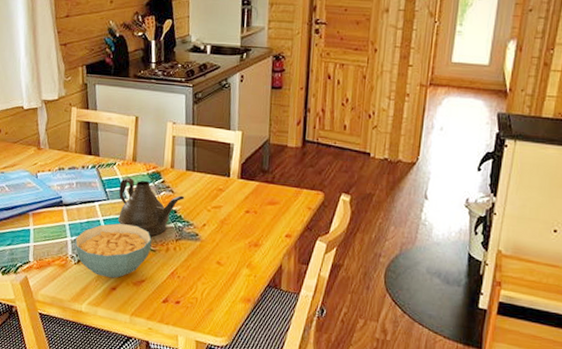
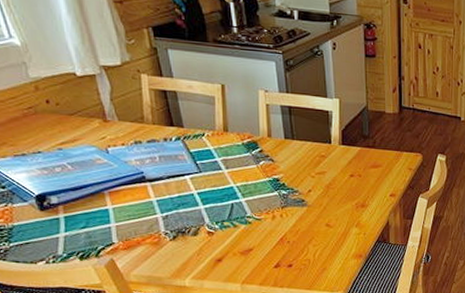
cereal bowl: present [75,223,152,279] -> none [167,196,256,250]
teapot: present [117,177,185,237] -> none [212,148,287,206]

